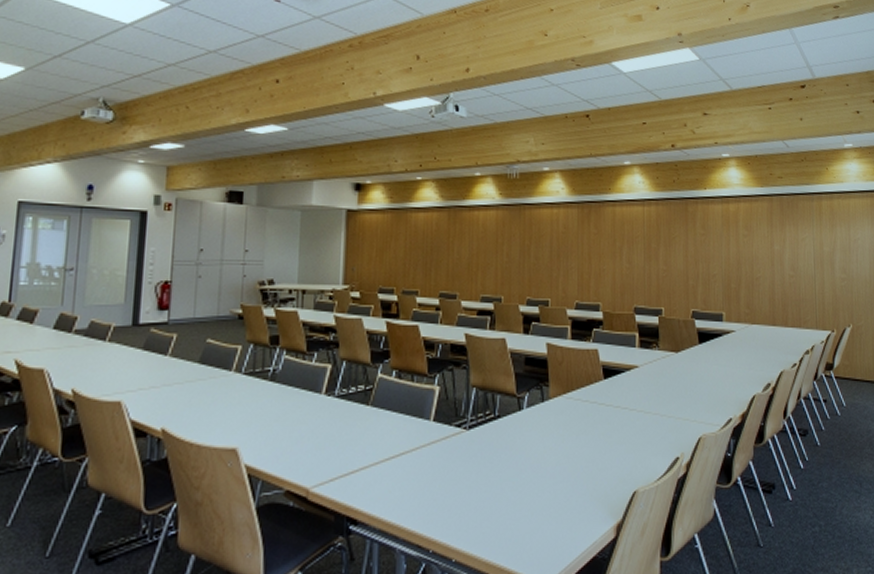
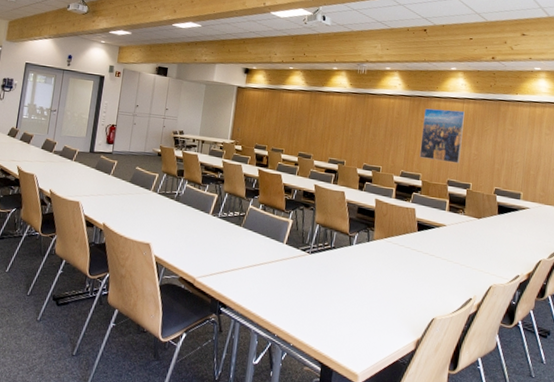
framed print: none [596,216,647,284] -> present [419,108,465,164]

